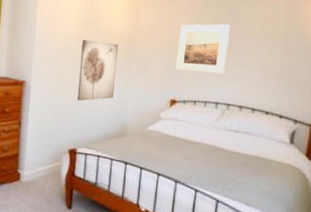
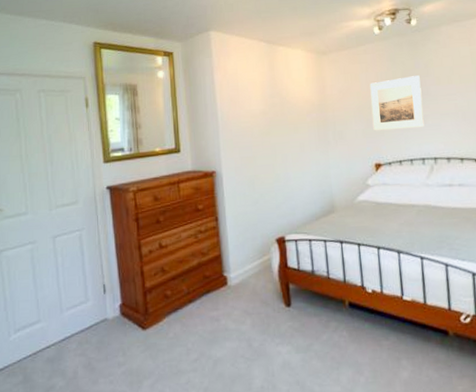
wall art: present [77,40,118,101] -> none [270,114,314,183]

